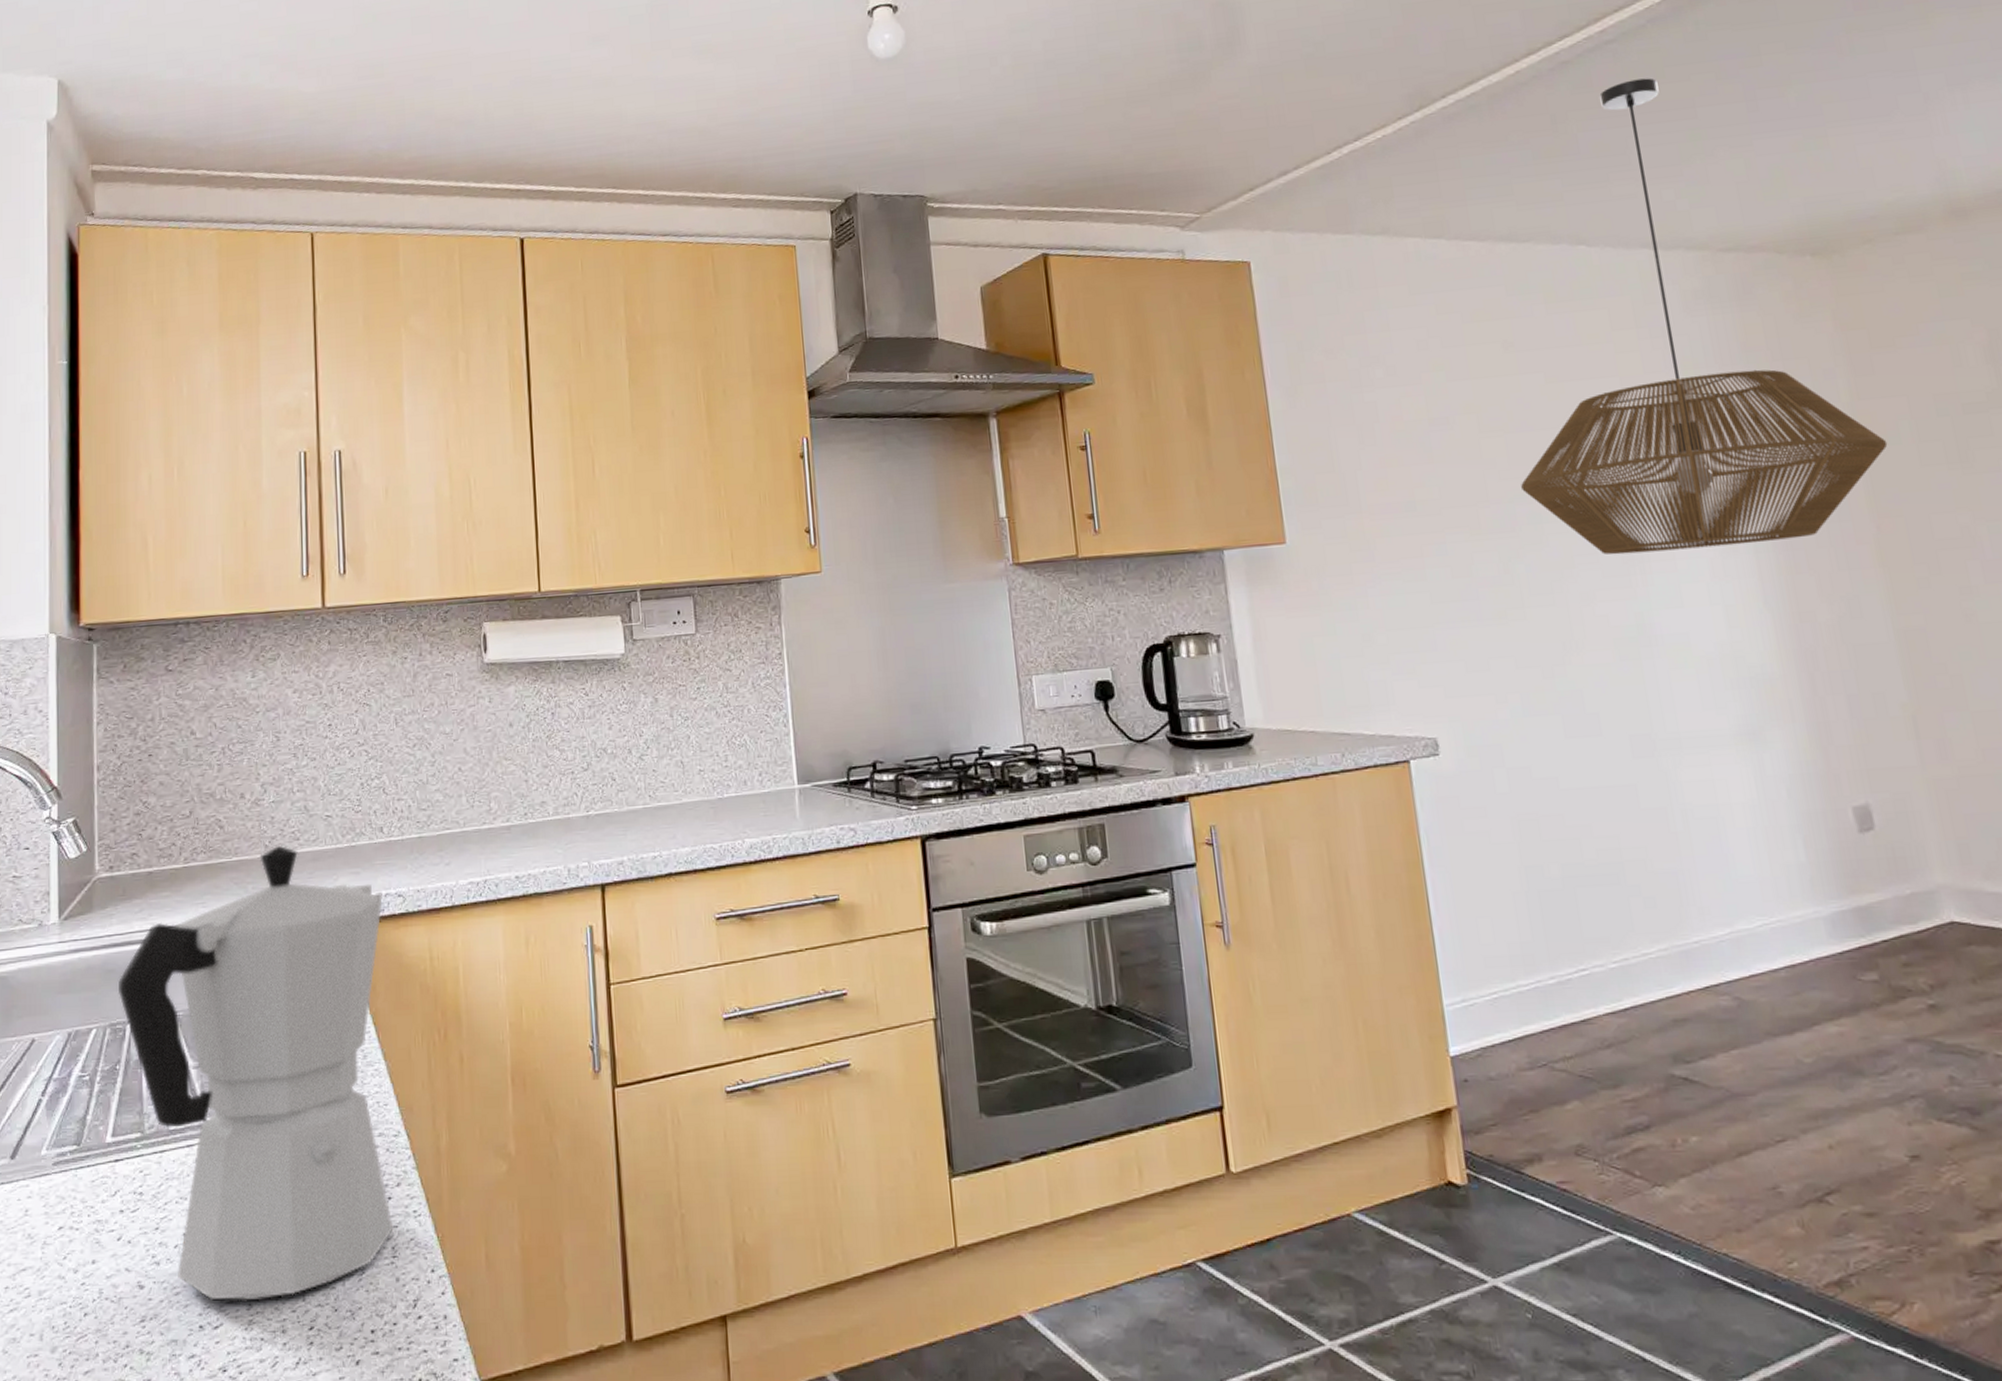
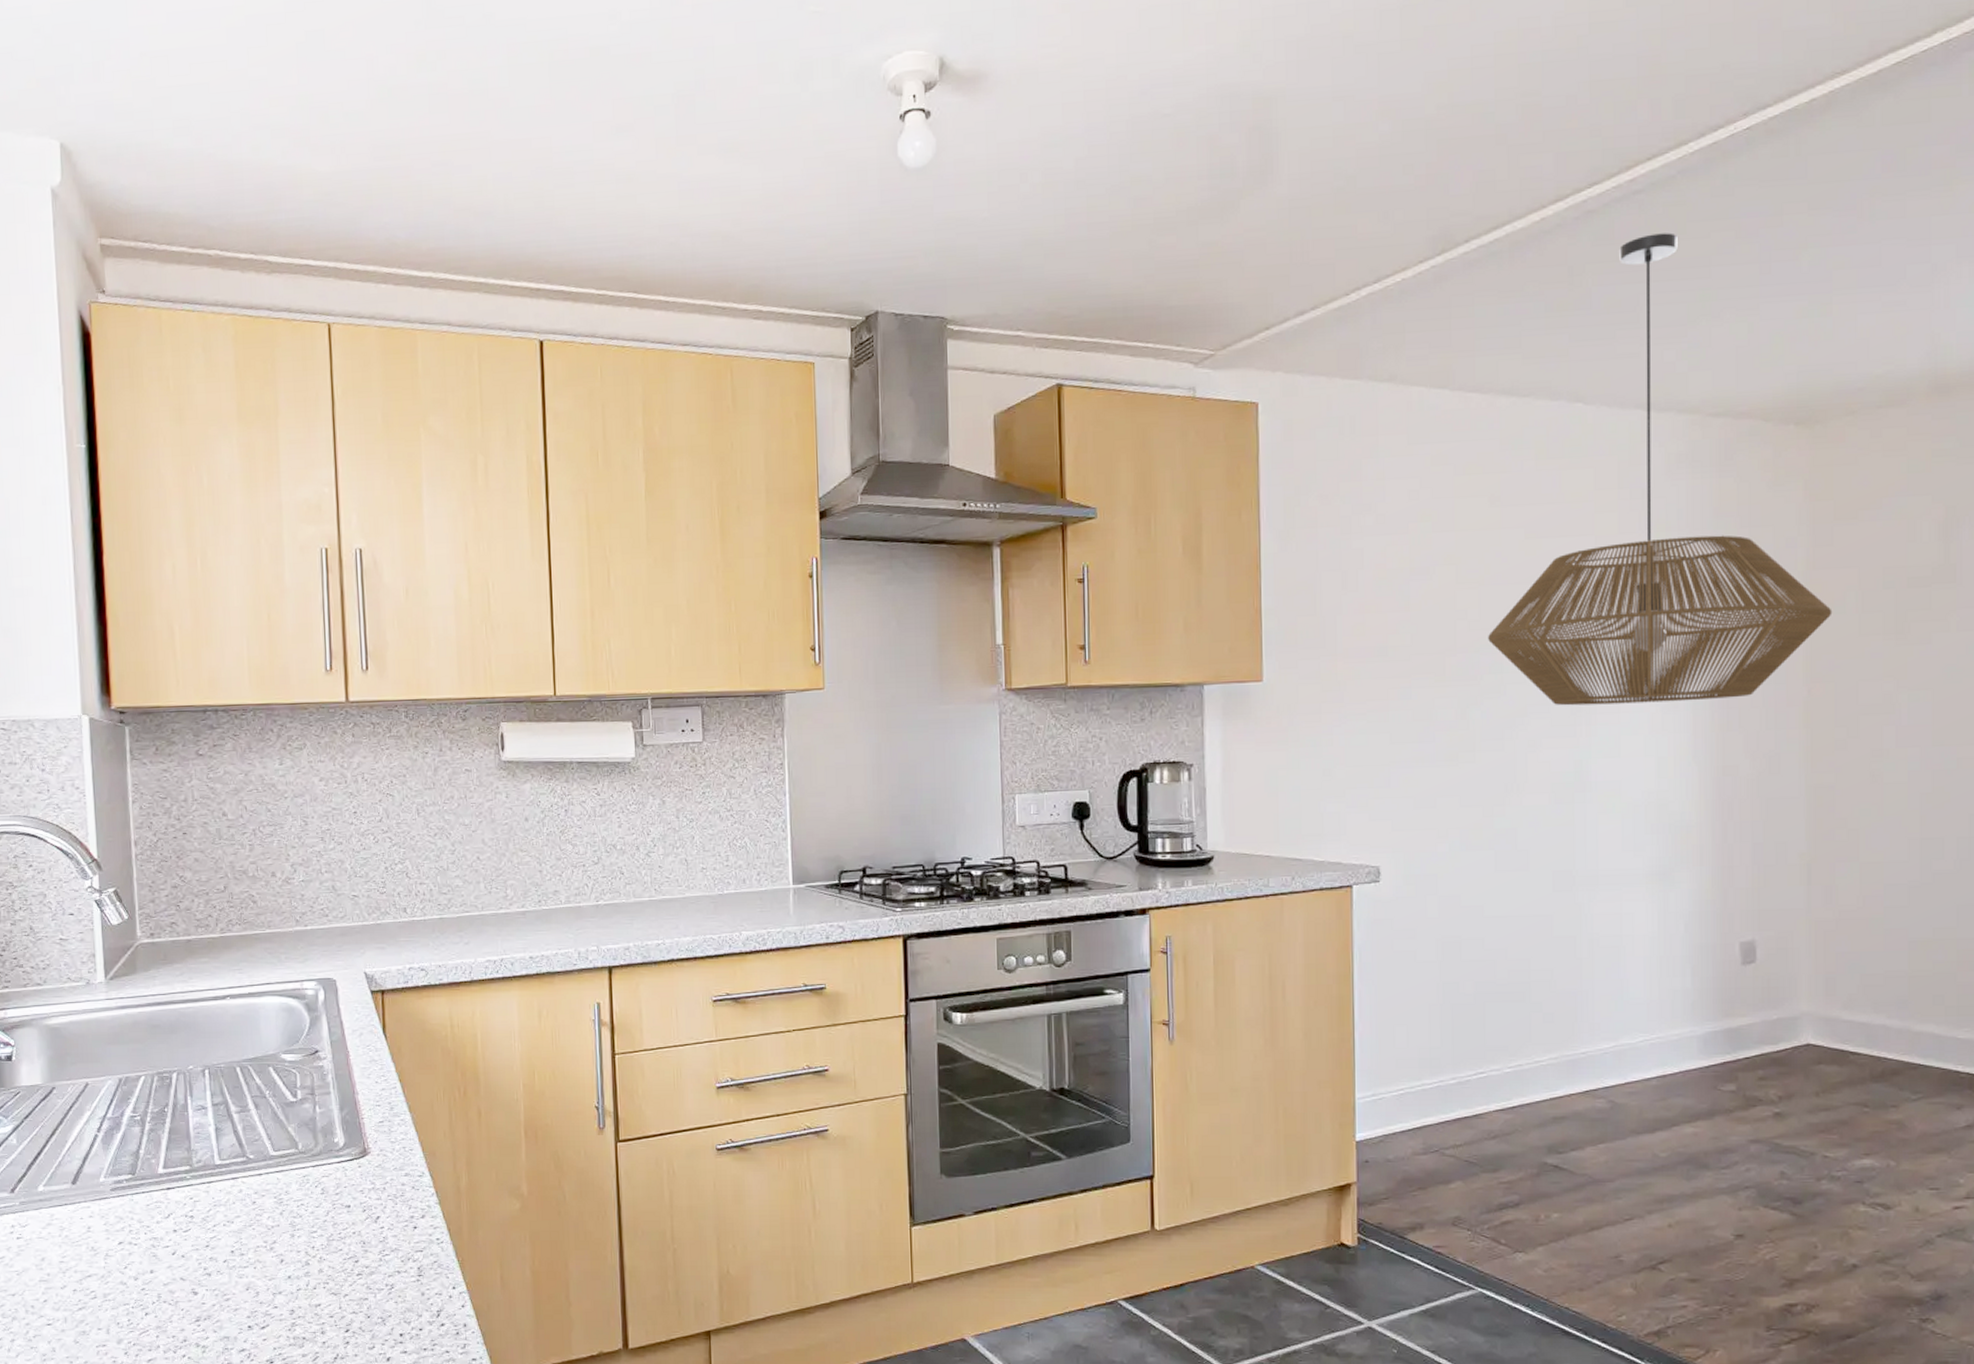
moka pot: present [119,845,394,1301] -> none [163,920,419,1308]

